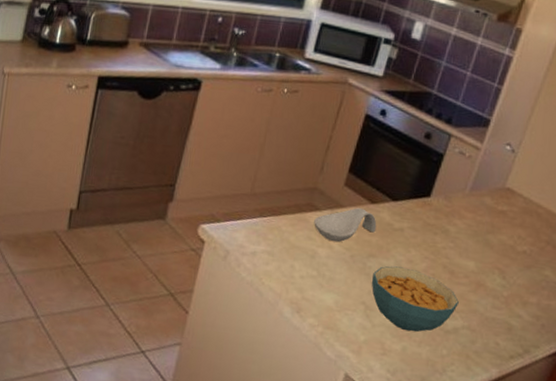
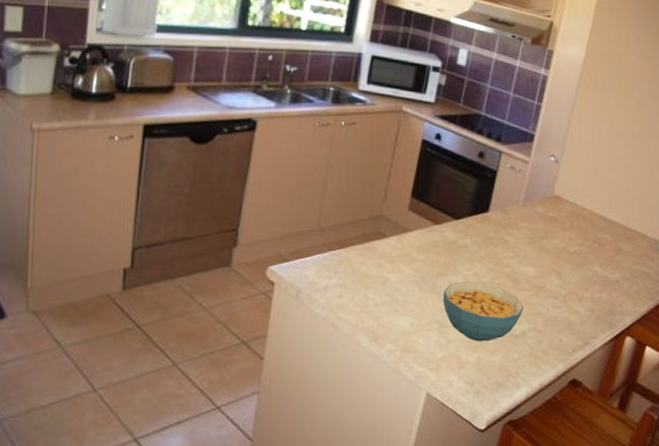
spoon rest: present [314,208,377,243] -> none [383,230,443,266]

